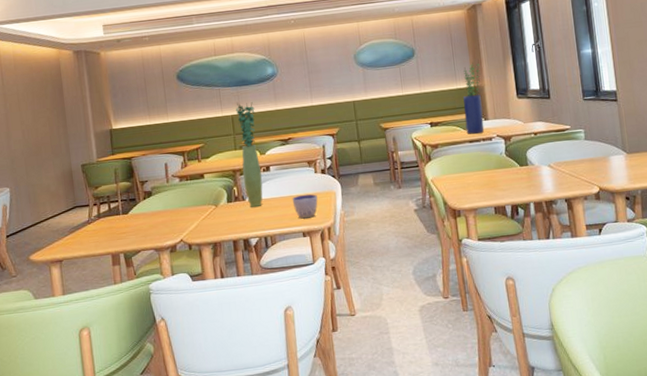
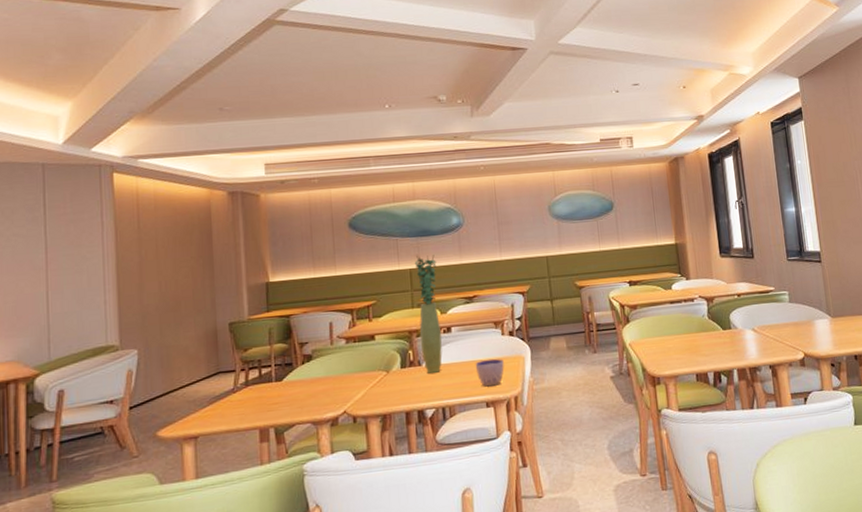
vase: present [463,60,485,135] -> none [664,215,686,296]

